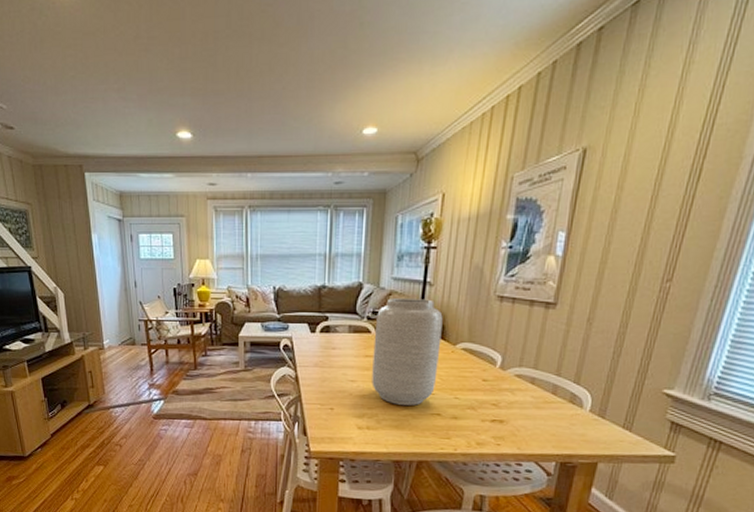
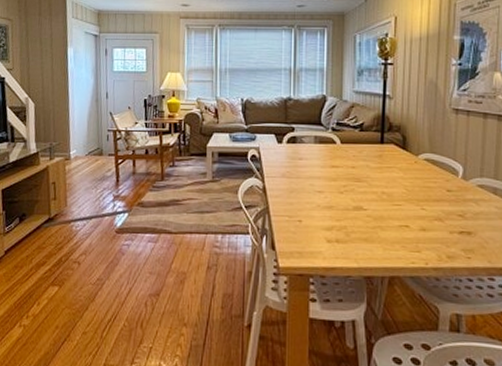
vase: present [372,298,443,406] -> none [339,110,404,217]

